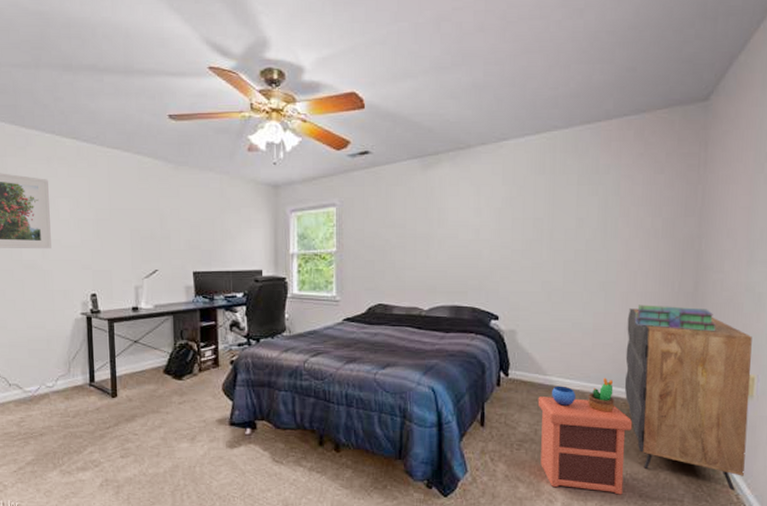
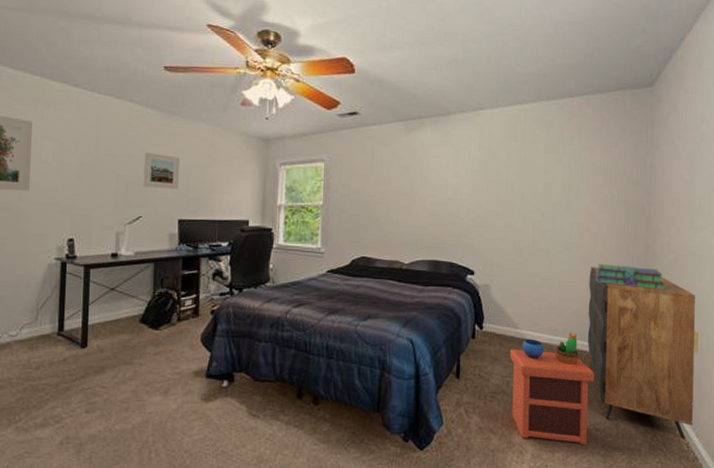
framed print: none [156,204,191,242] -> present [143,152,179,190]

